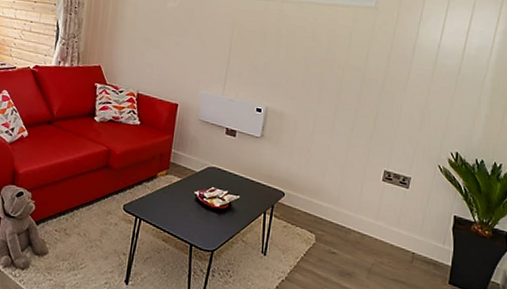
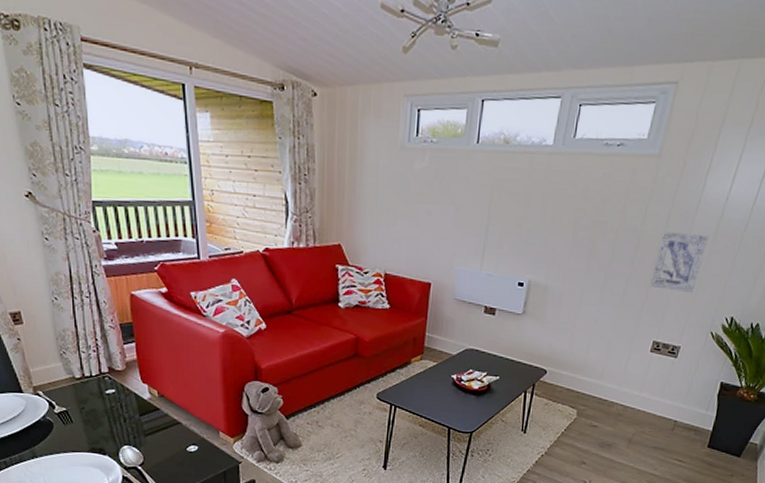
wall art: none [376,71,426,128] -> present [649,232,708,294]

